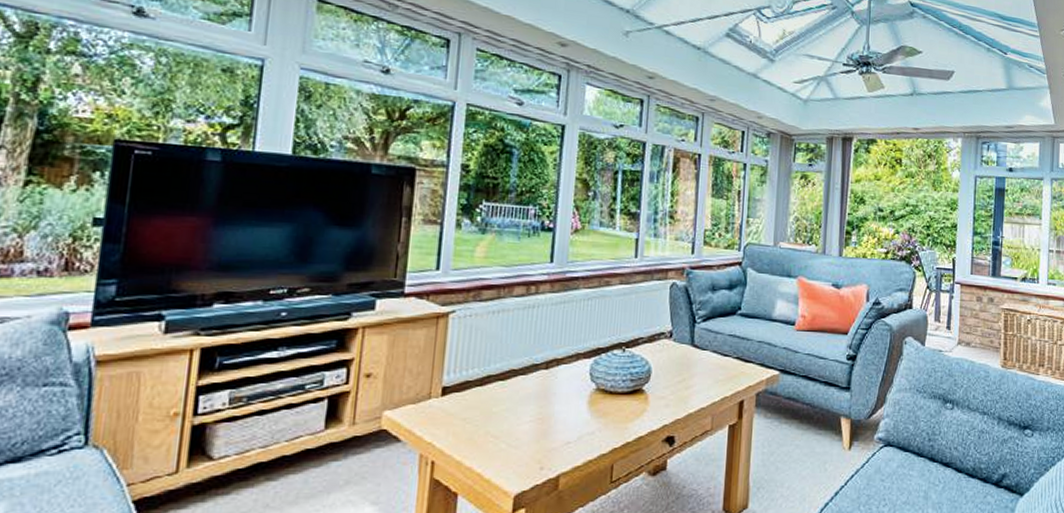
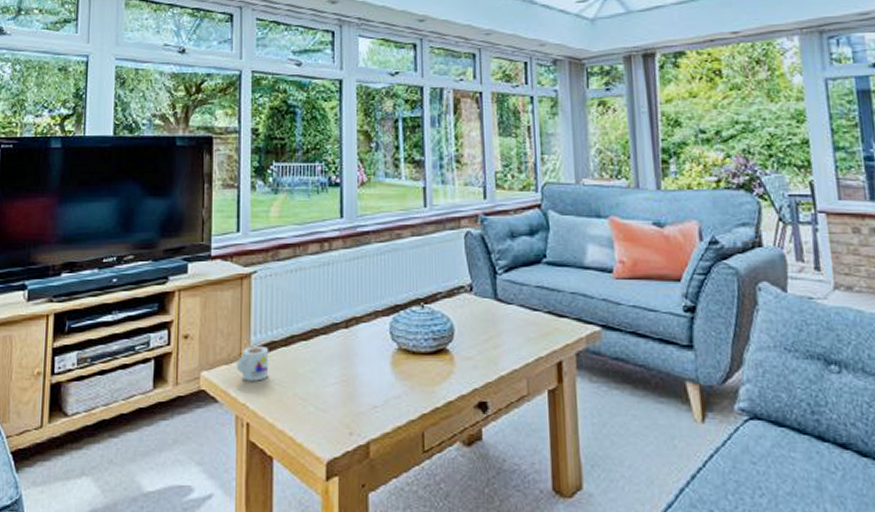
mug: none [425,385,463,420] -> present [237,345,269,381]

